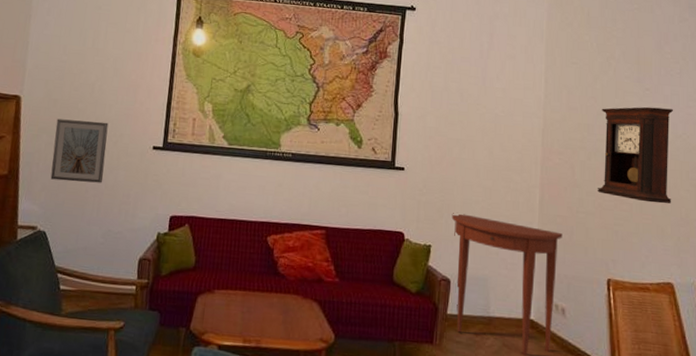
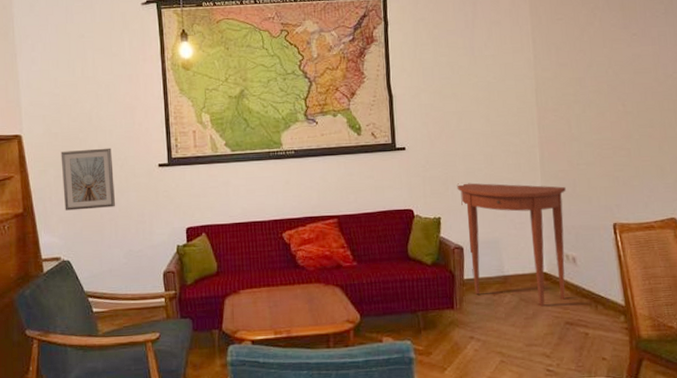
pendulum clock: present [598,106,674,204] -> none [591,50,668,145]

